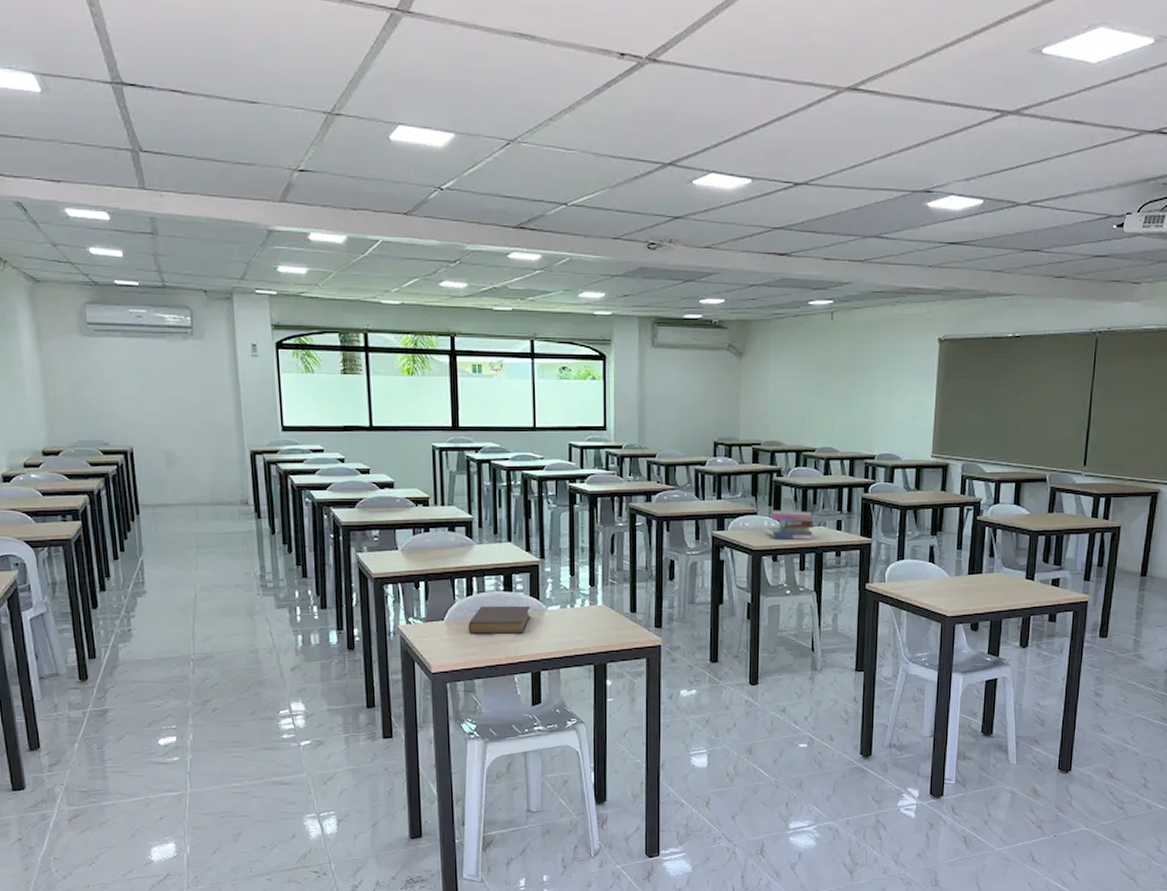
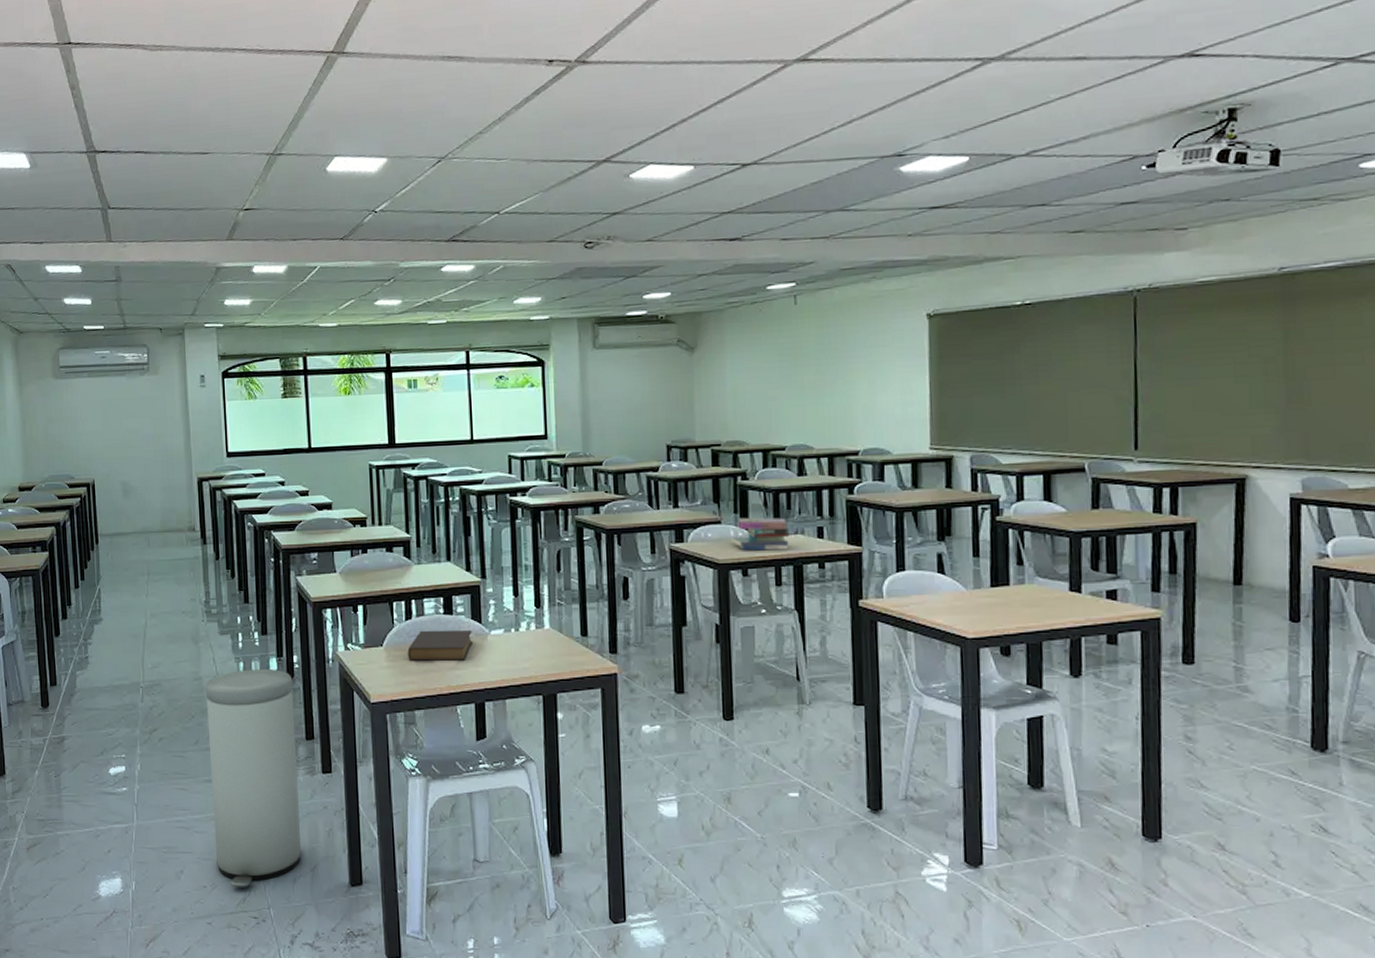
pedal bin: none [262,642,363,845] -> present [206,669,302,887]

